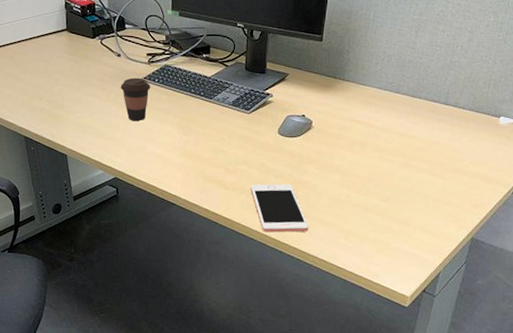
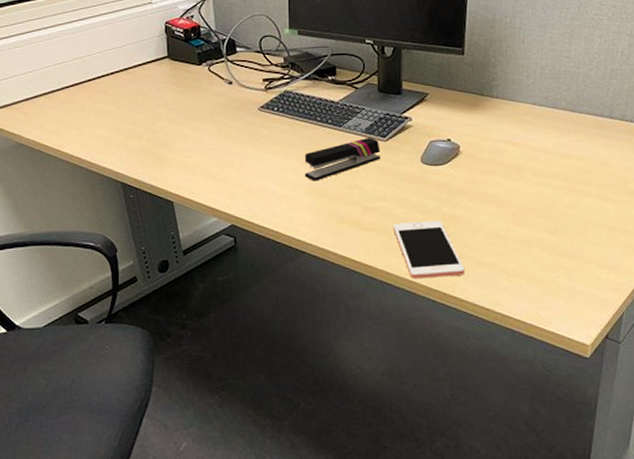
coffee cup: present [120,77,150,122] -> none [233,107,269,158]
stapler: none [178,109,244,145] -> present [304,137,381,181]

